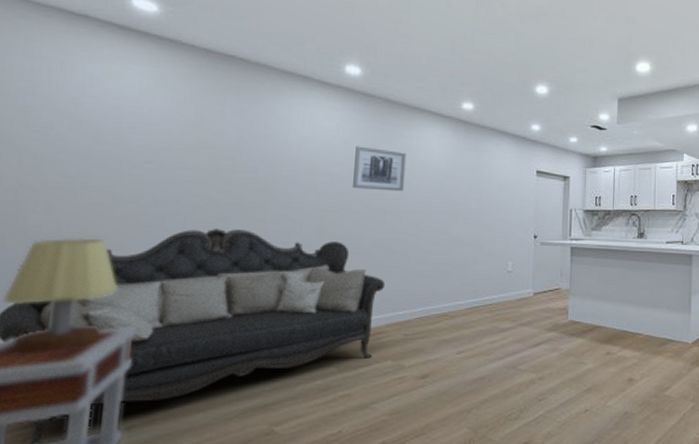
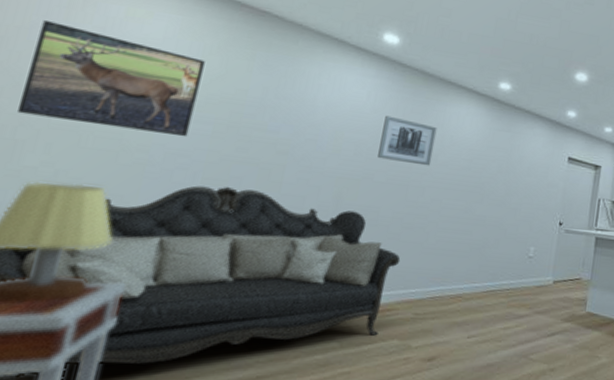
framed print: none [17,85,181,185] -> present [17,20,205,137]

